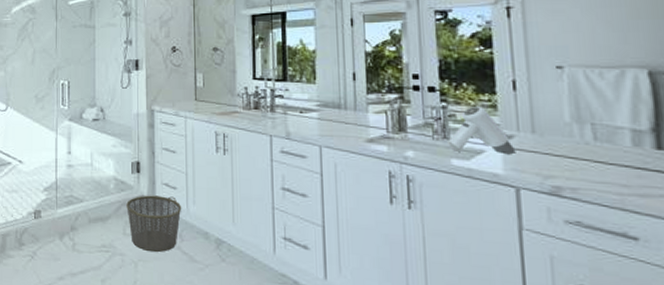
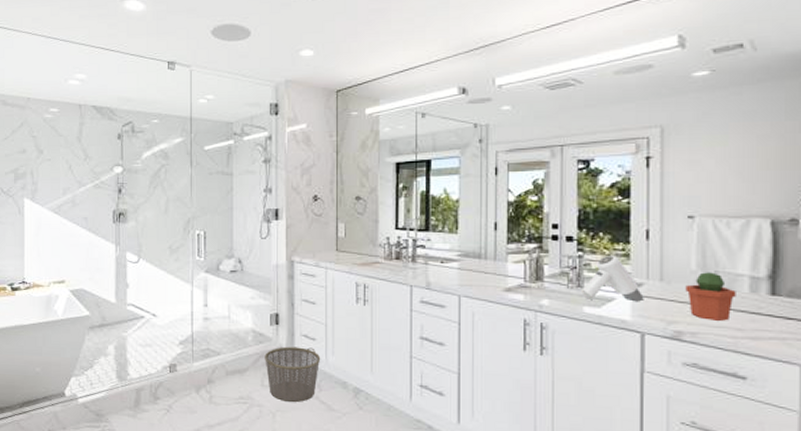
succulent plant: none [560,124,618,176] -> present [685,272,736,321]

